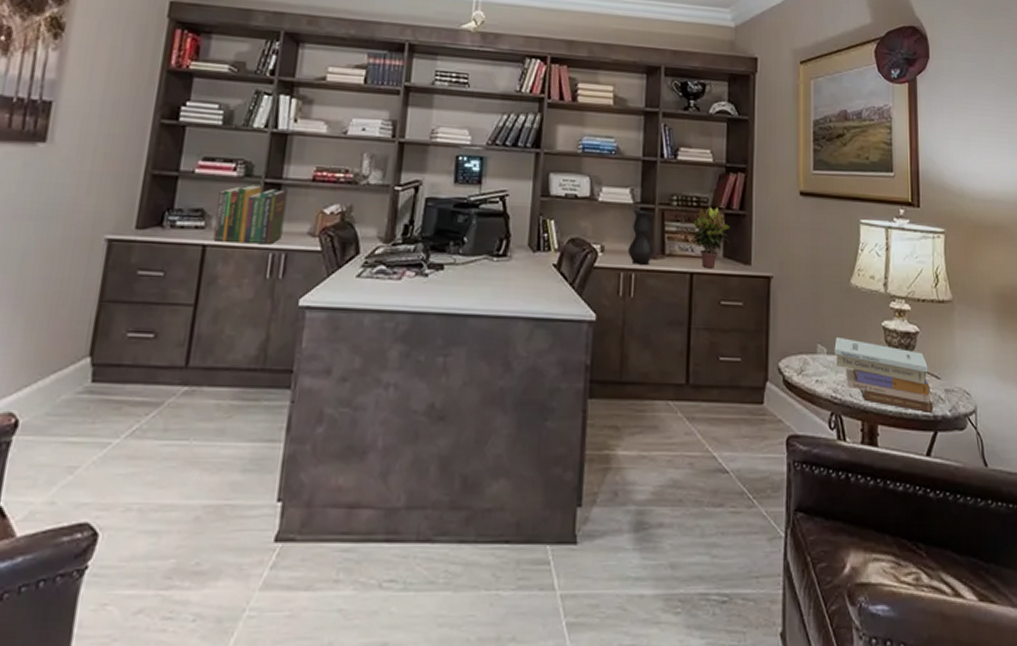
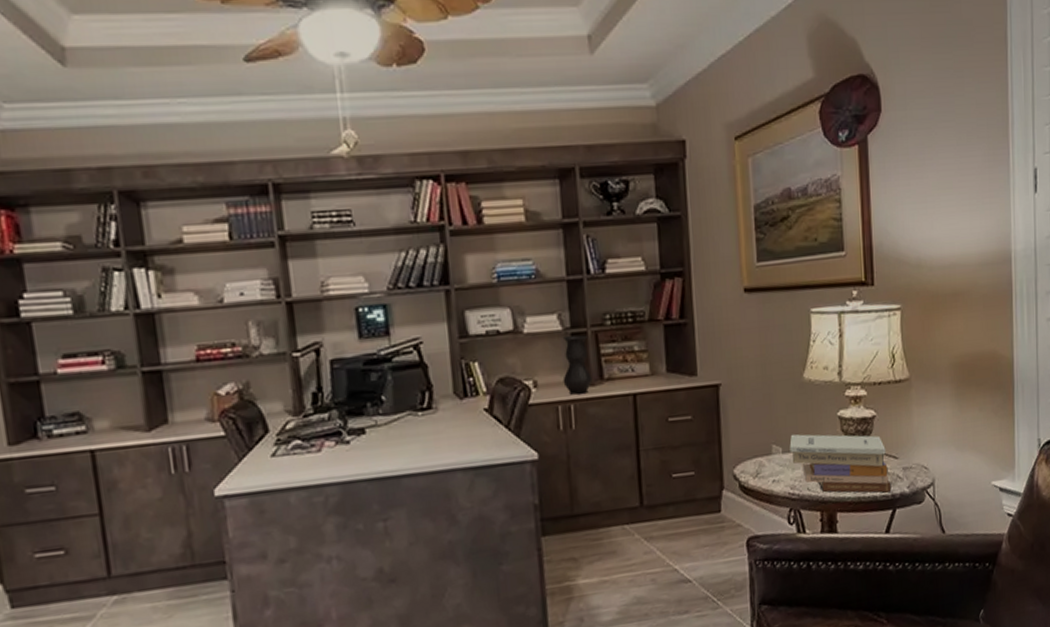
books: present [213,185,287,245] -> none [92,376,178,445]
potted plant: present [691,207,730,269] -> none [630,320,673,387]

